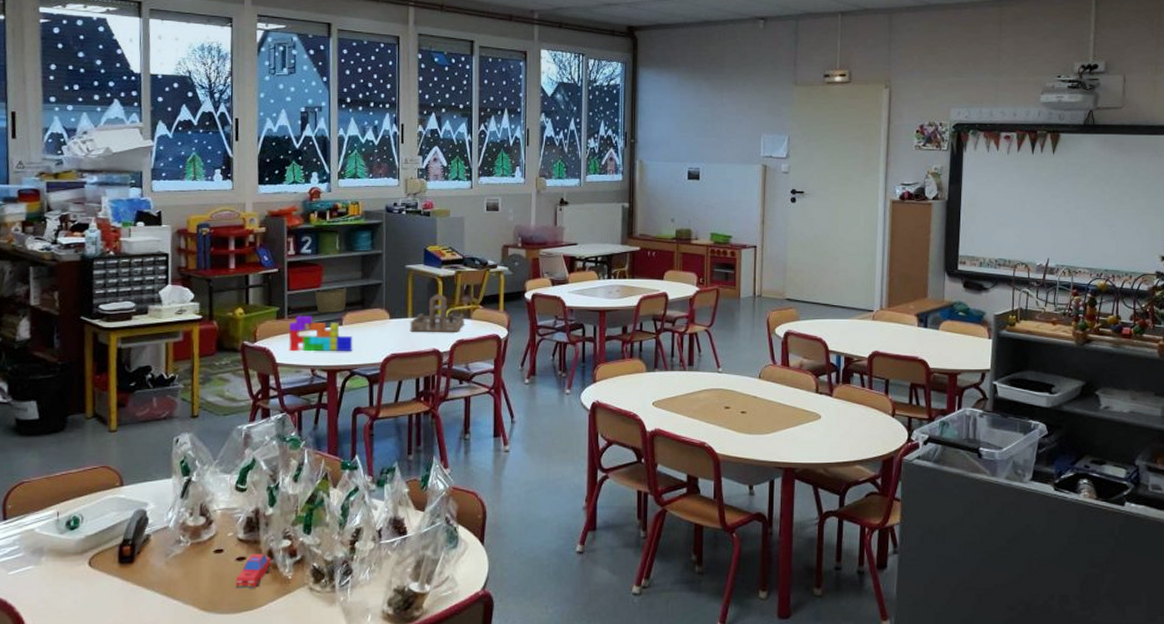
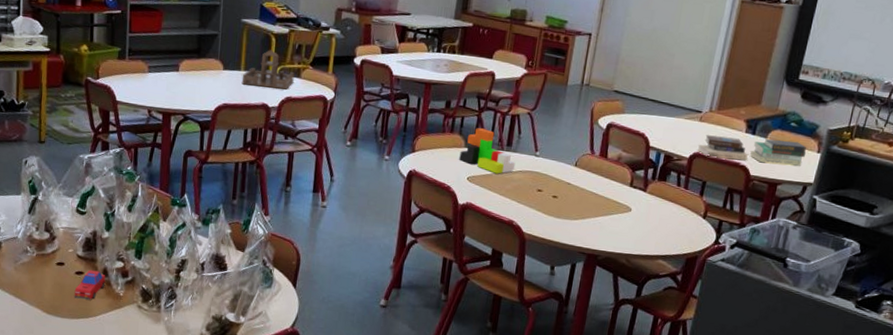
toy blocks: present [288,315,353,352] -> none [128,57,188,97]
basket: present [314,286,347,313] -> none [154,34,185,59]
toy blocks: none [642,349,700,395] -> present [459,127,516,174]
books: none [875,333,924,356] -> present [697,135,748,161]
books: none [925,330,979,355] -> present [749,139,807,166]

